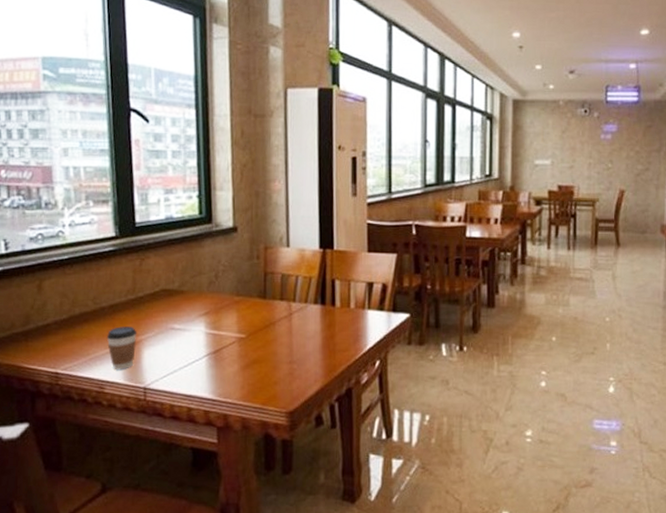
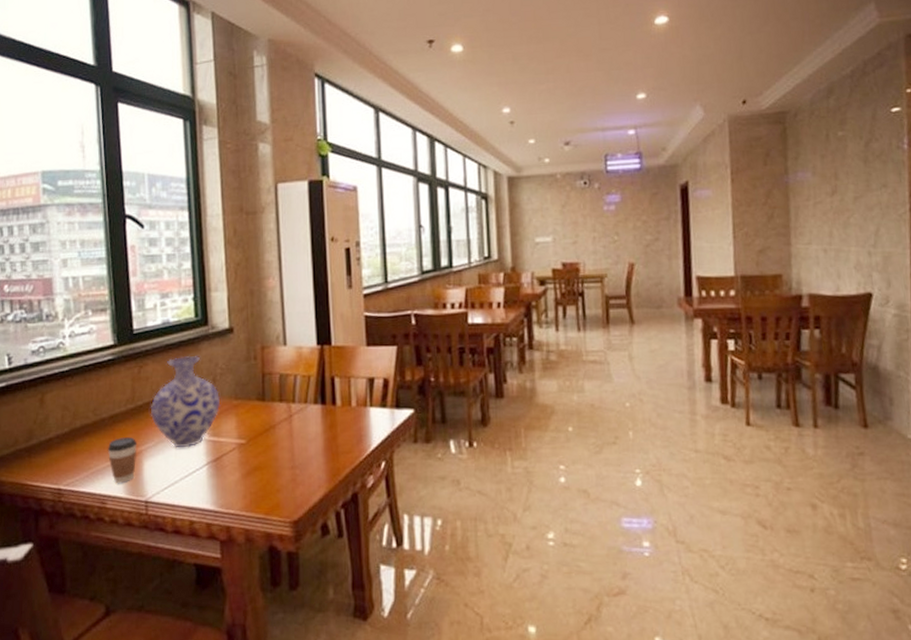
vase: none [151,251,222,340] -> present [150,355,221,448]

